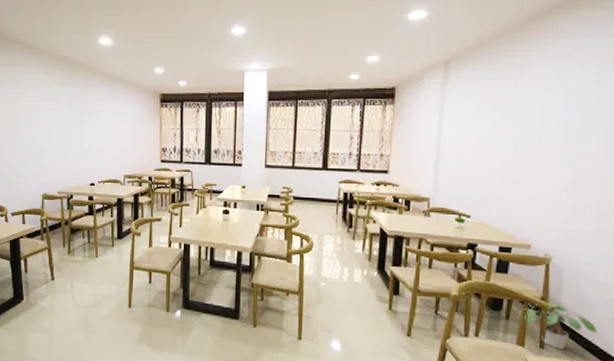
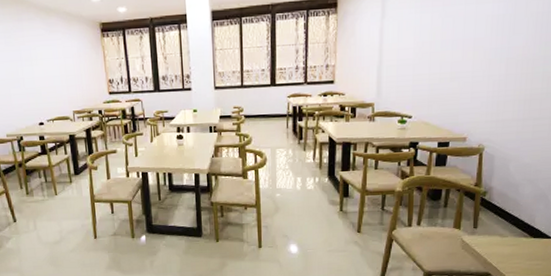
potted plant: present [520,302,597,350] -> none [457,187,522,228]

